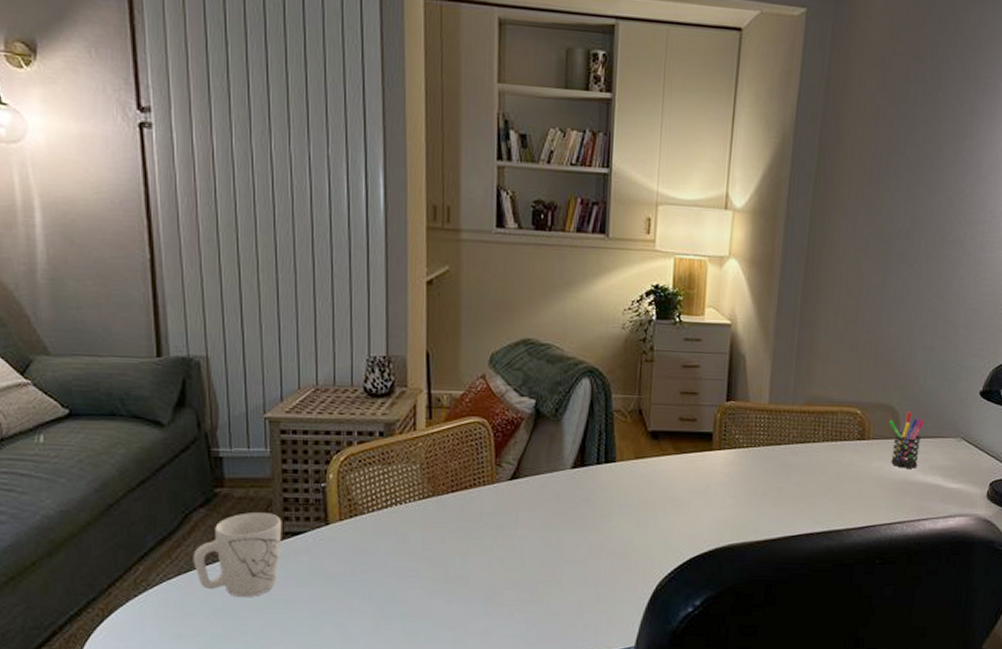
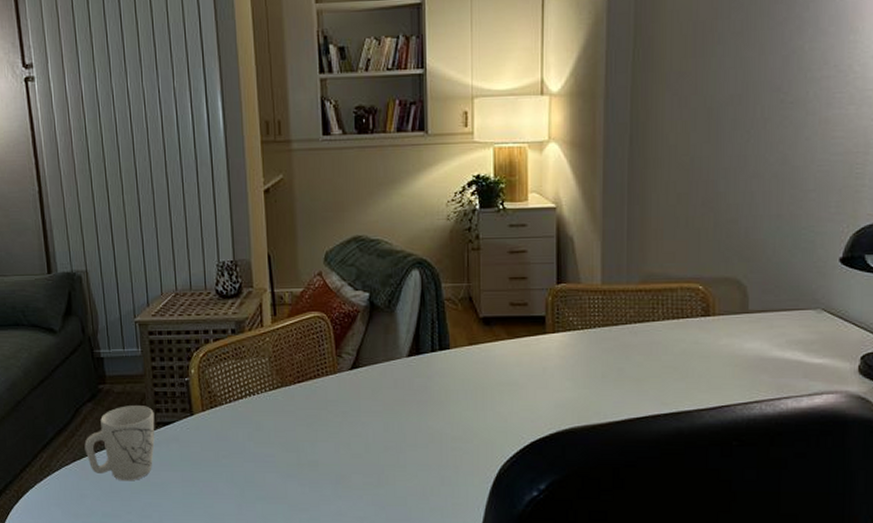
pen holder: present [888,412,924,468] -> none [735,284,776,344]

